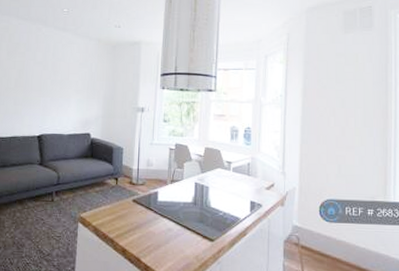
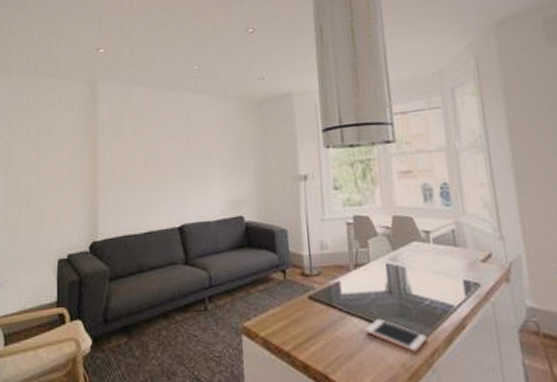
cell phone: none [172,222,217,248] -> present [365,319,427,352]

